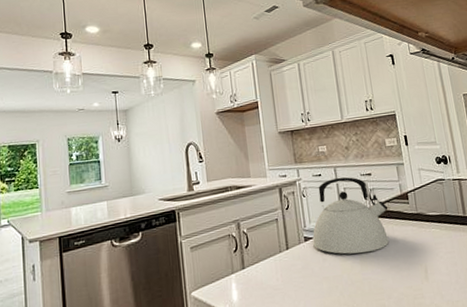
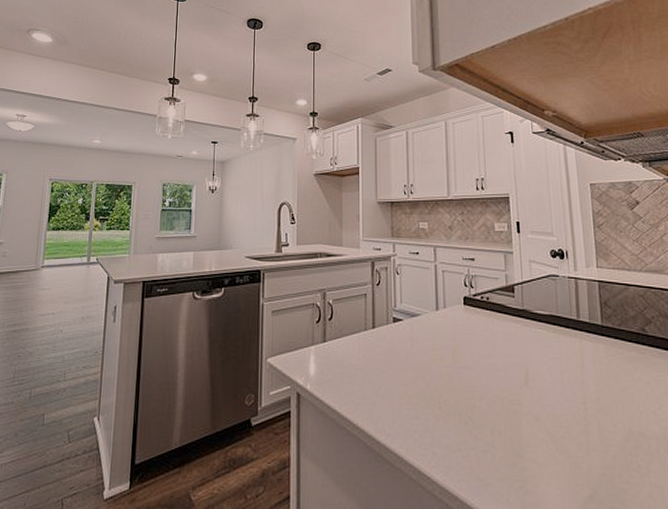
kettle: present [312,177,389,255] -> none [402,258,489,345]

